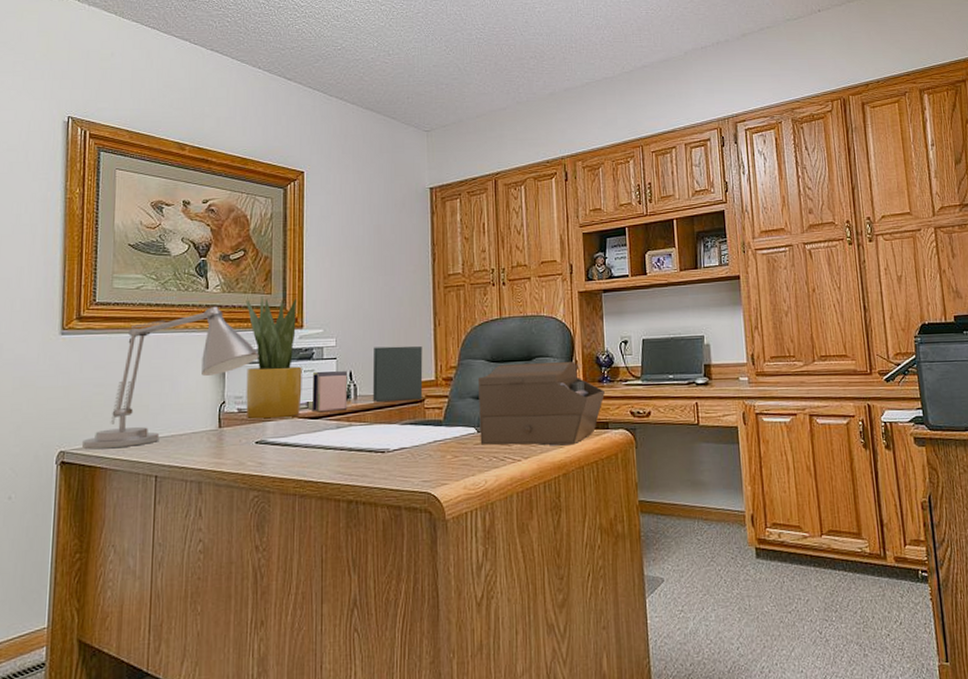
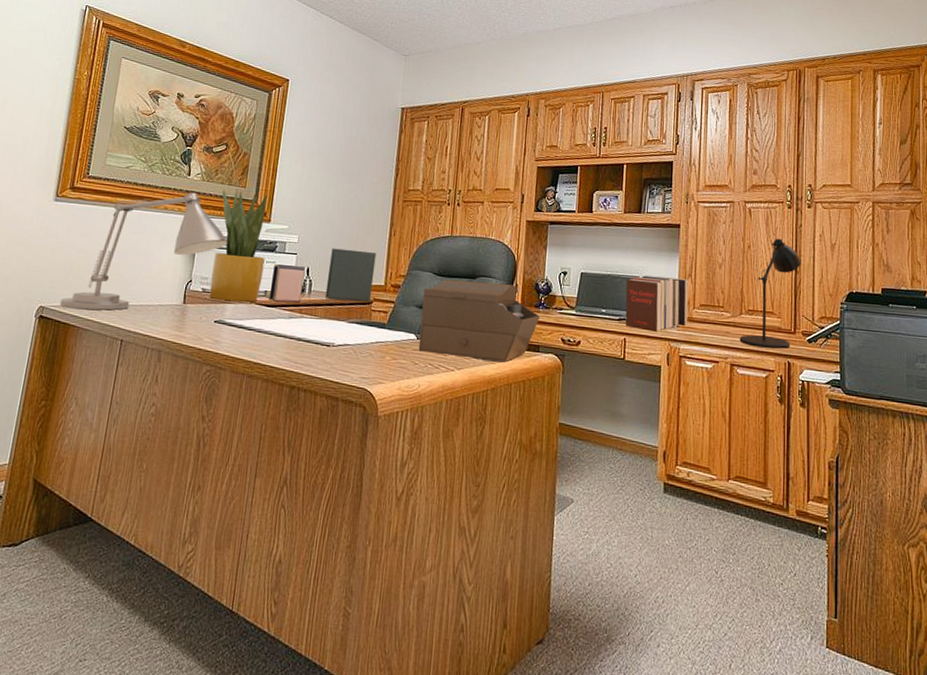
books: none [690,332,760,393] -> present [625,275,689,333]
desk lamp: none [815,277,869,394] -> present [739,238,801,350]

